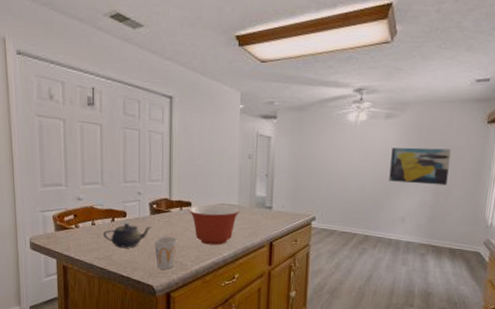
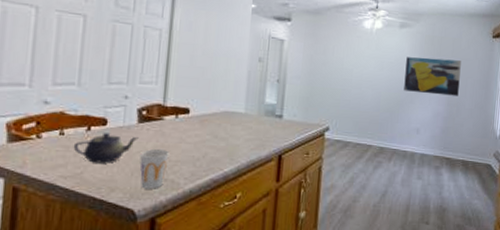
mixing bowl: present [189,204,240,245] -> none [186,112,246,159]

